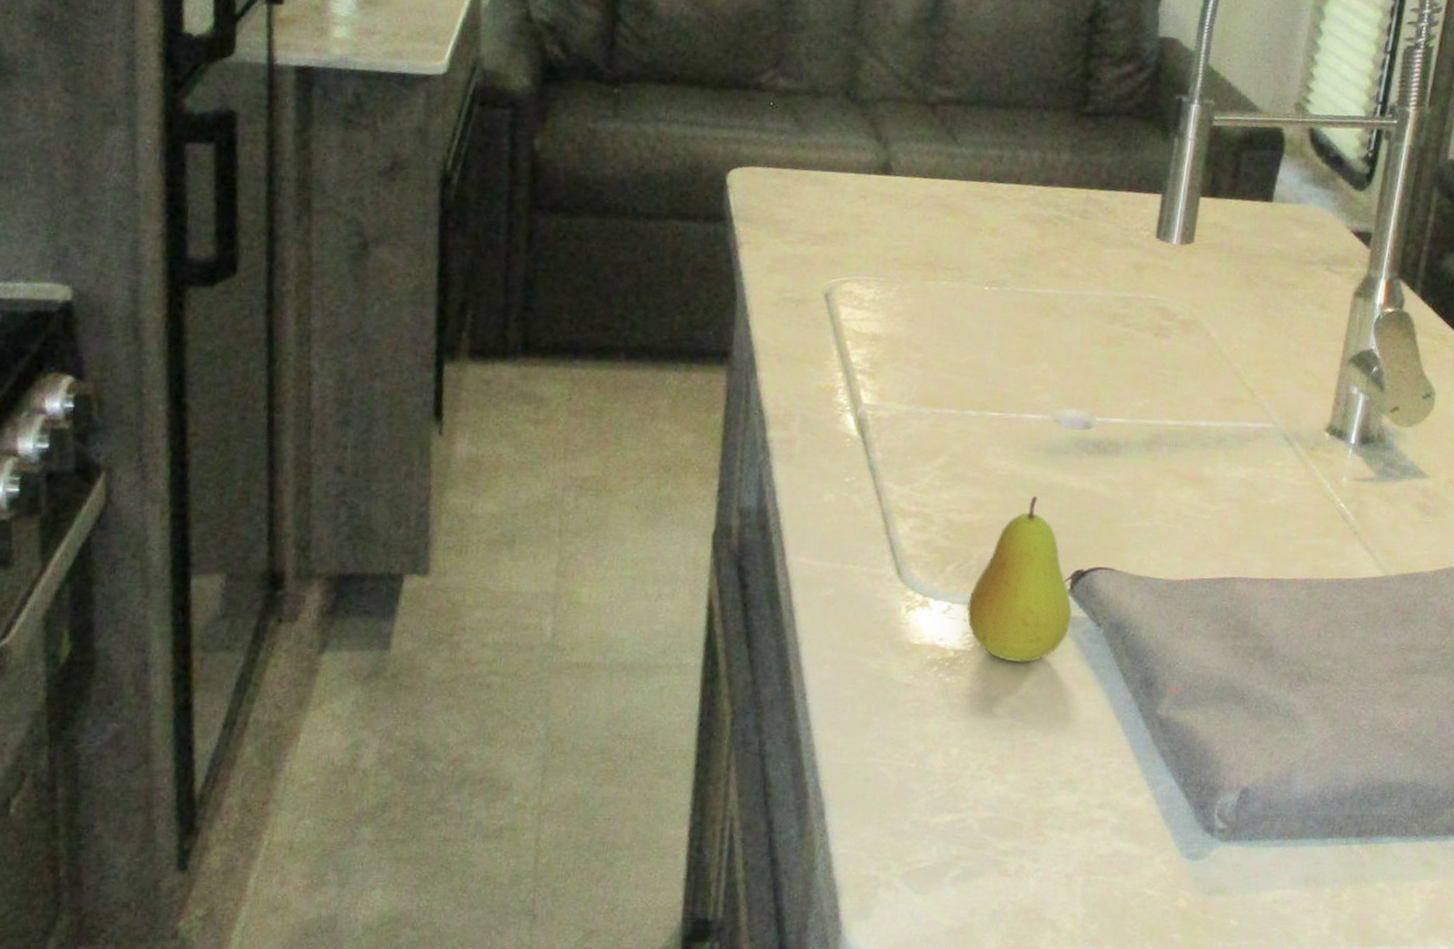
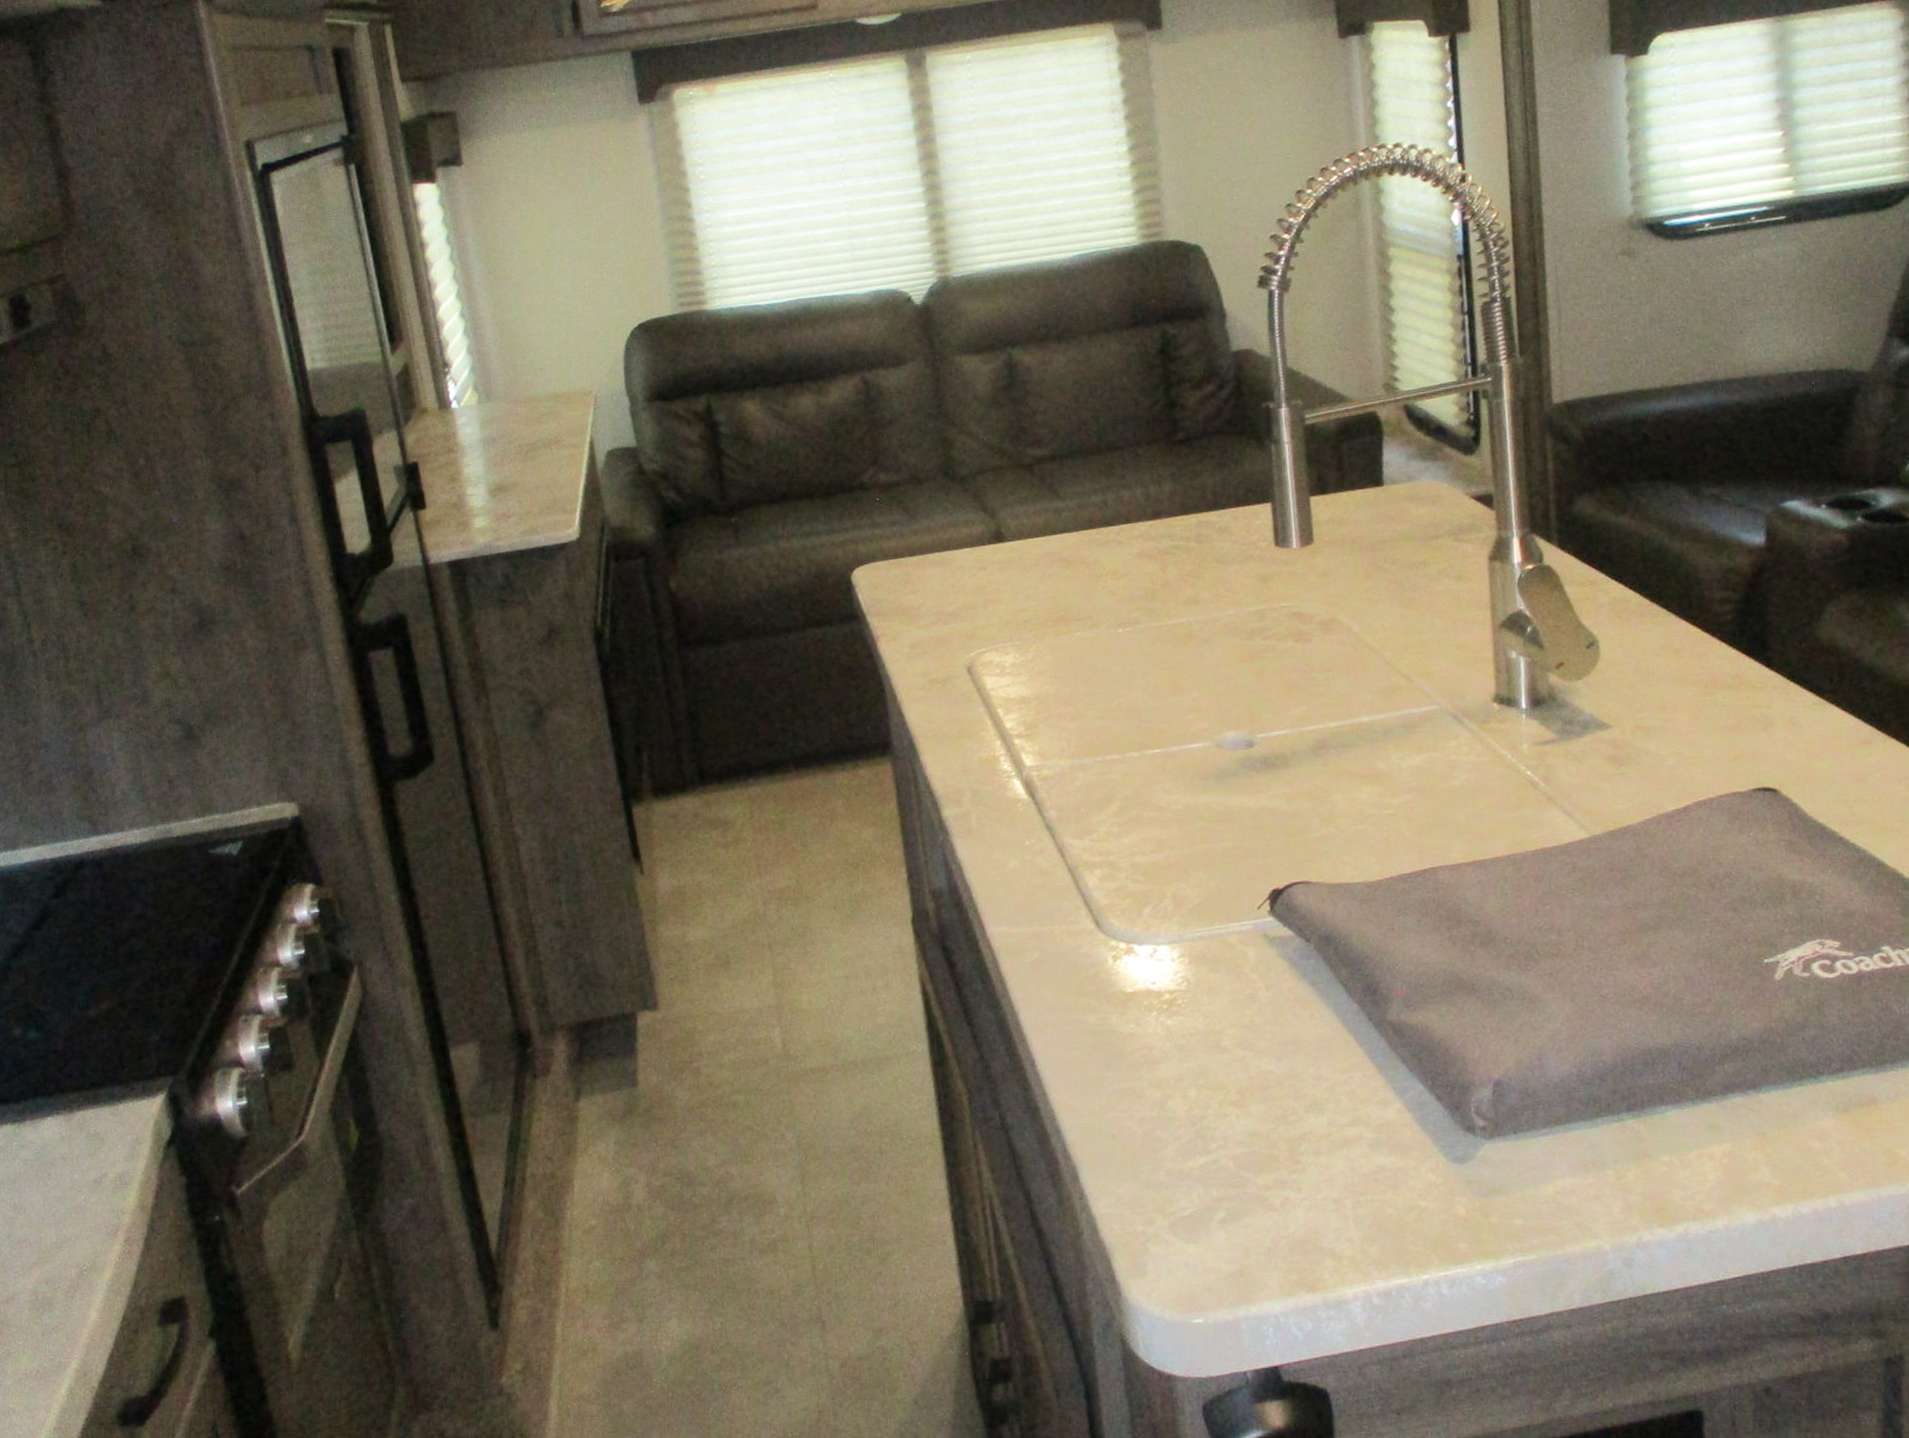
fruit: present [966,495,1073,663] -> none [1171,823,1279,993]

